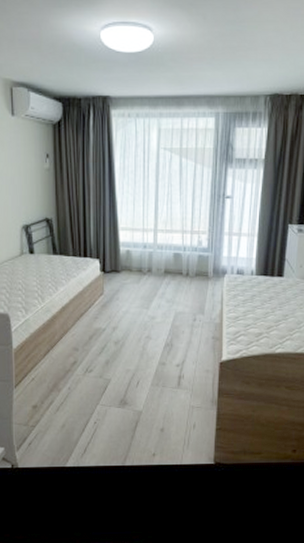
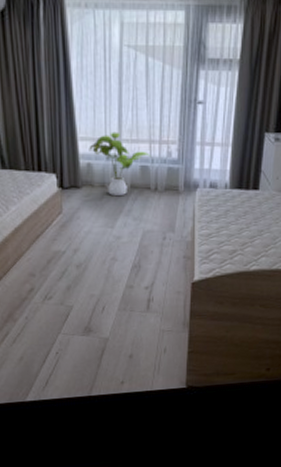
house plant: none [128,223,184,279] -> present [89,132,152,195]

